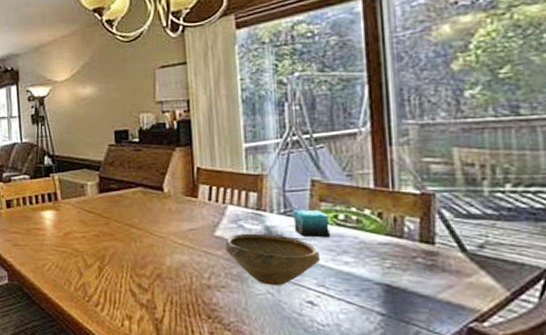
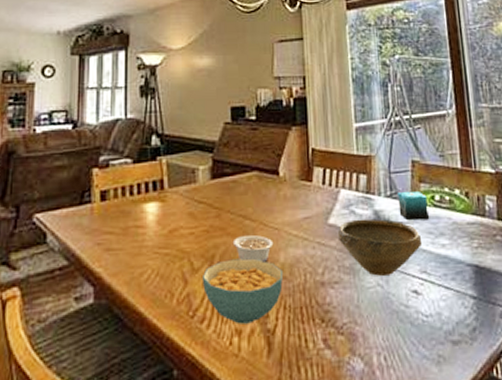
cereal bowl: none [94,260,170,312] -> present [201,258,284,324]
legume: none [120,242,160,264] -> present [232,235,274,262]

